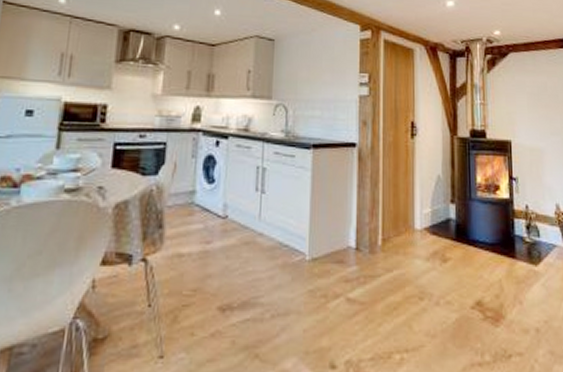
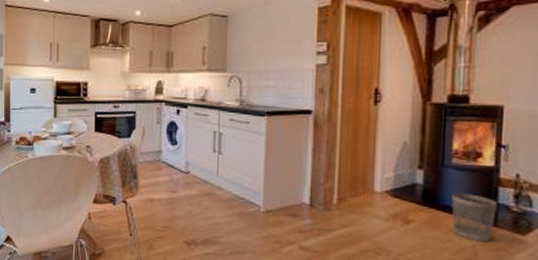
wastebasket: none [479,226,515,276] -> present [451,193,497,243]

